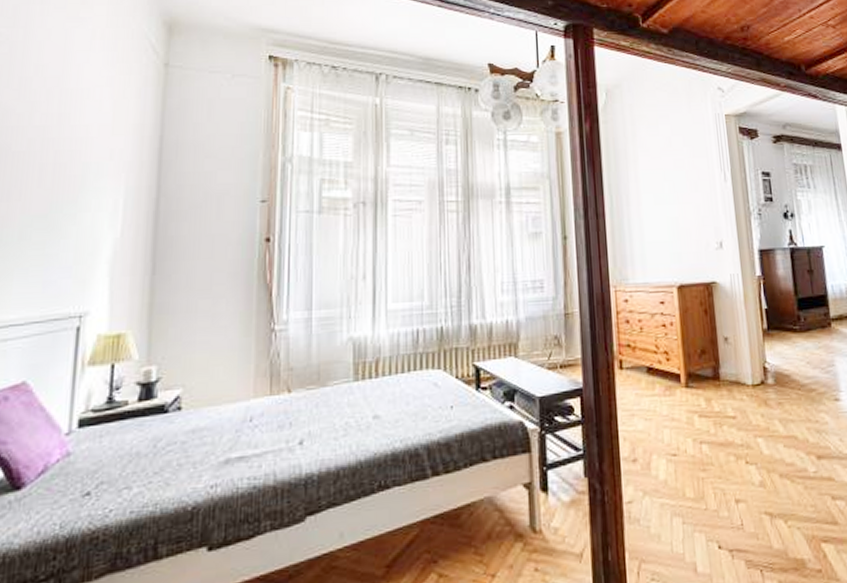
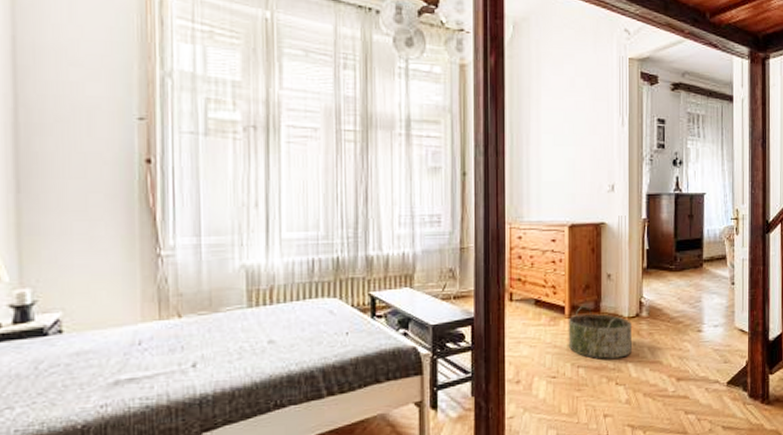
basket: none [684,373,760,434] -> present [568,306,632,359]

